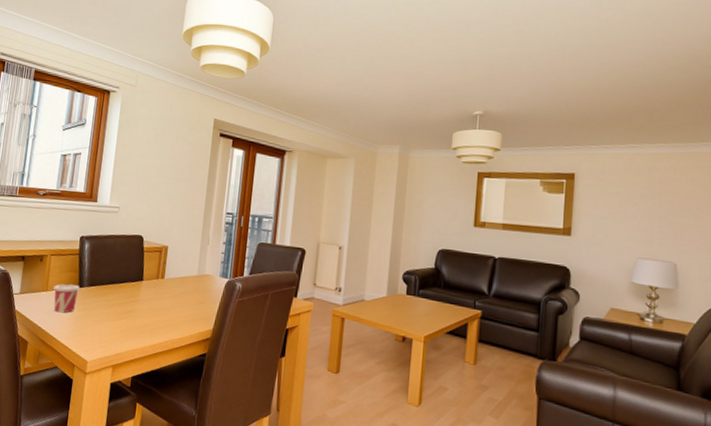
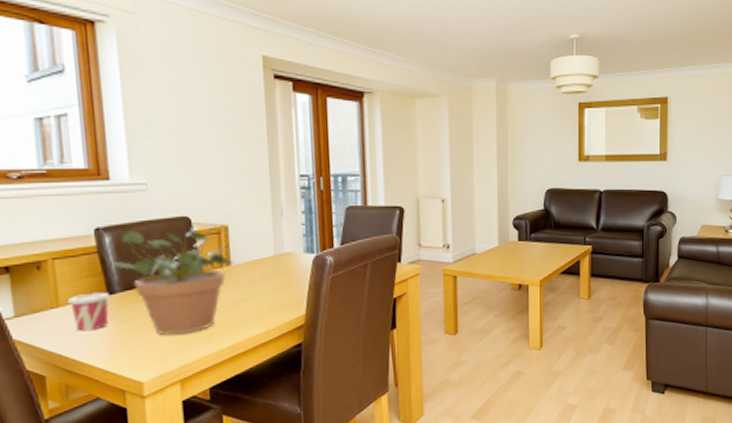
potted plant: none [86,241,167,329] -> present [112,224,234,336]

